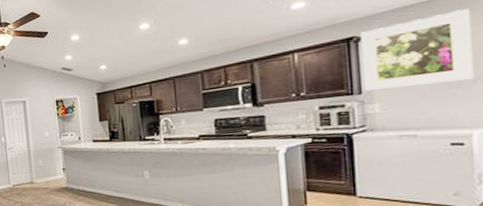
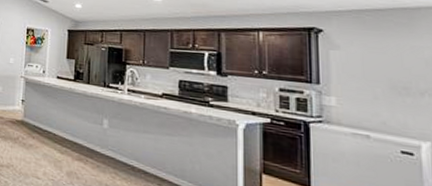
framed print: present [360,8,474,91] -> none [320,23,422,91]

